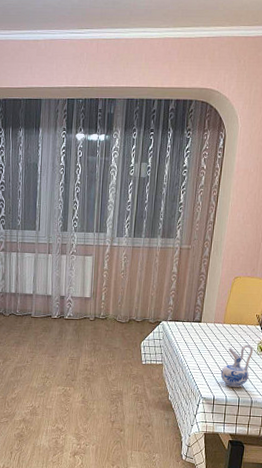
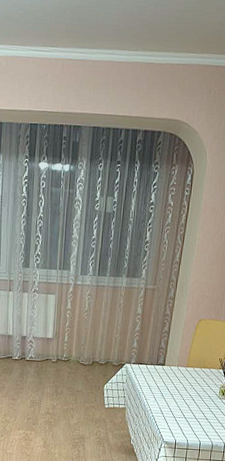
ceramic pitcher: present [220,344,254,388] -> none [182,388,216,432]

